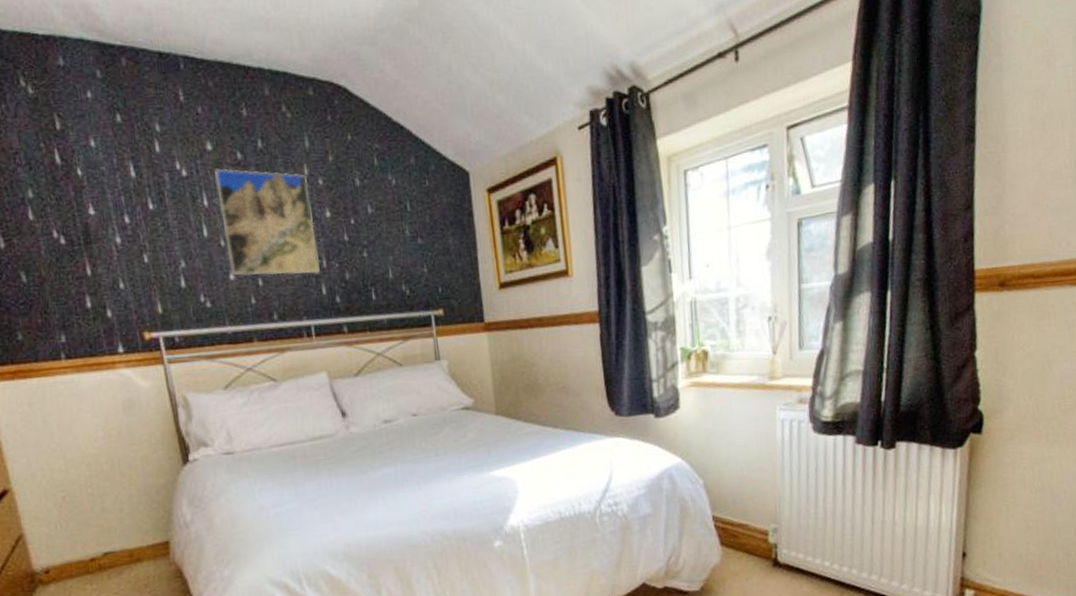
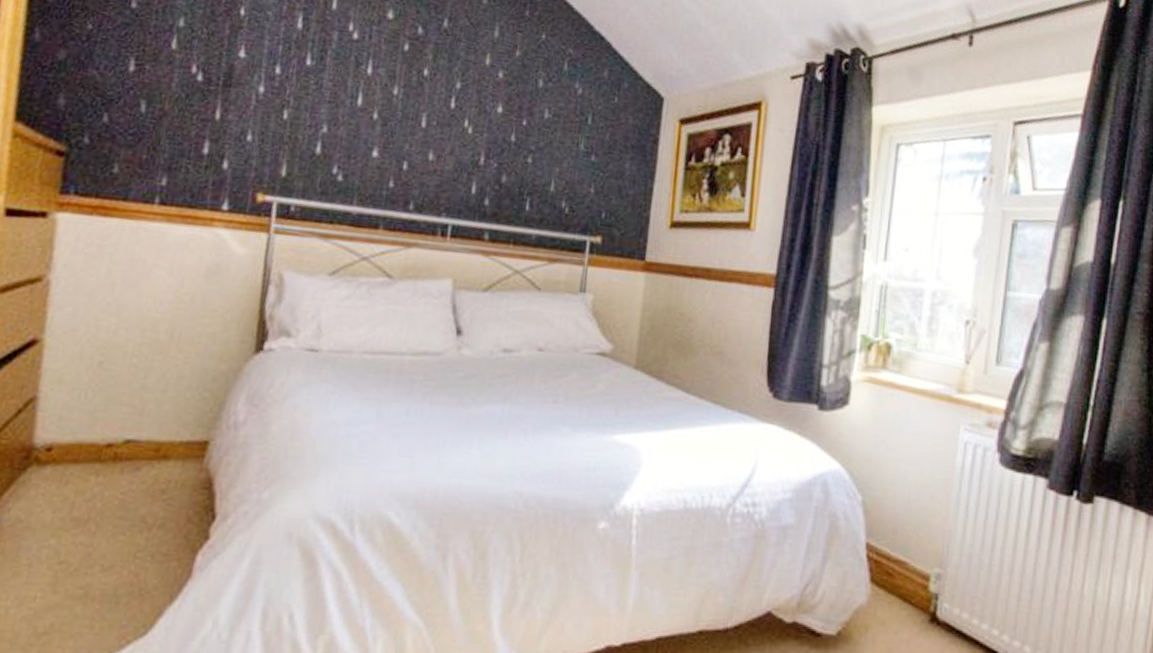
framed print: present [214,168,320,276] -> none [375,38,487,171]

